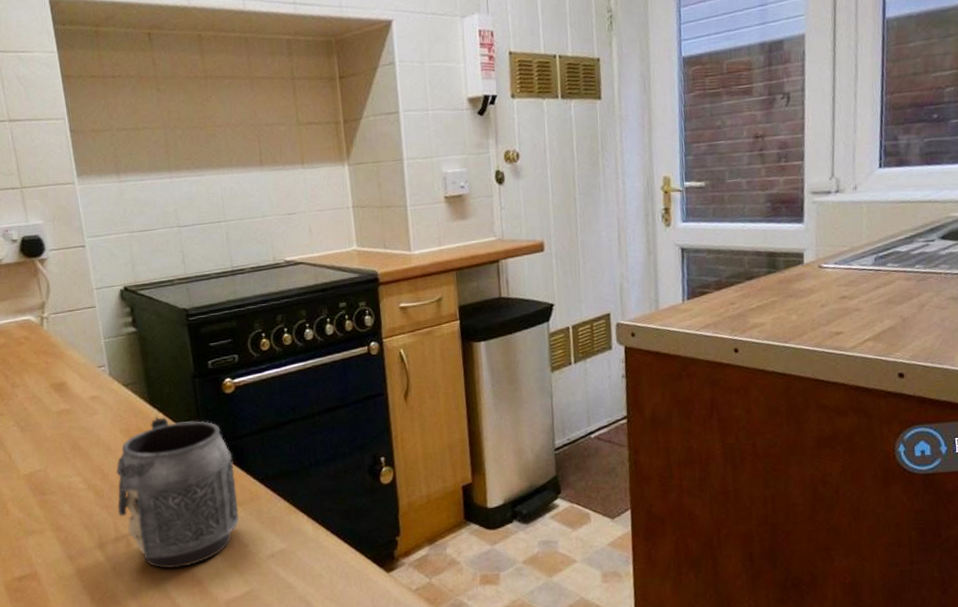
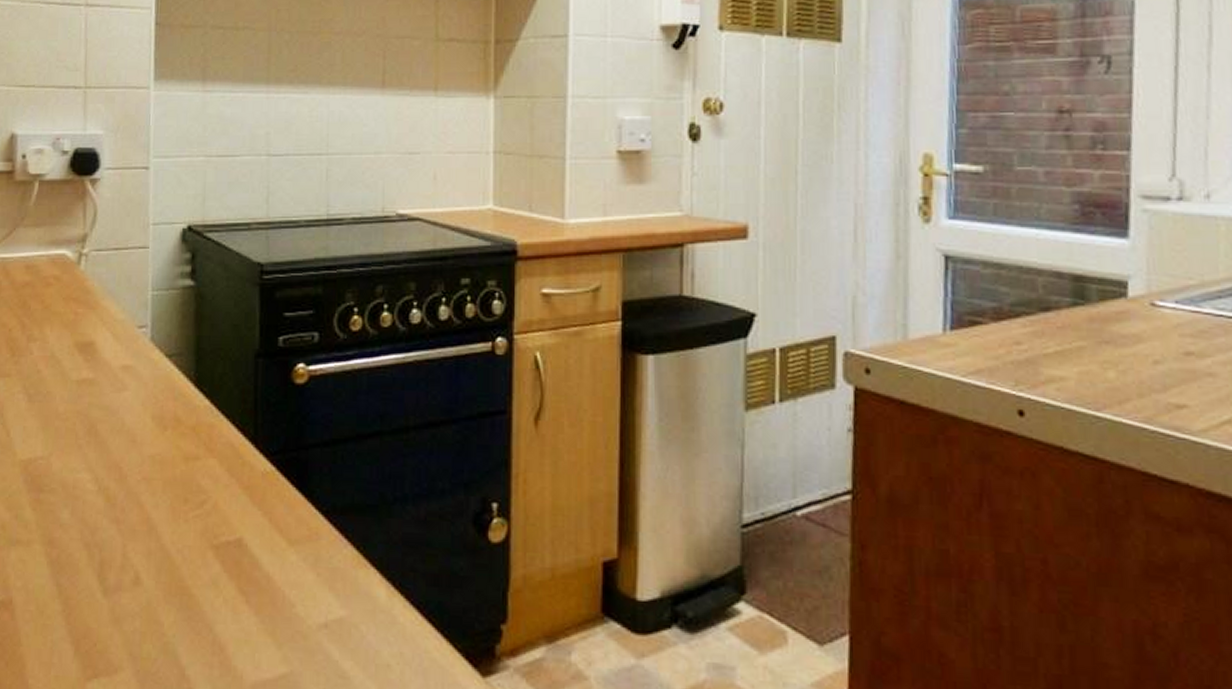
mug: present [116,415,239,569] -> none [130,402,292,624]

